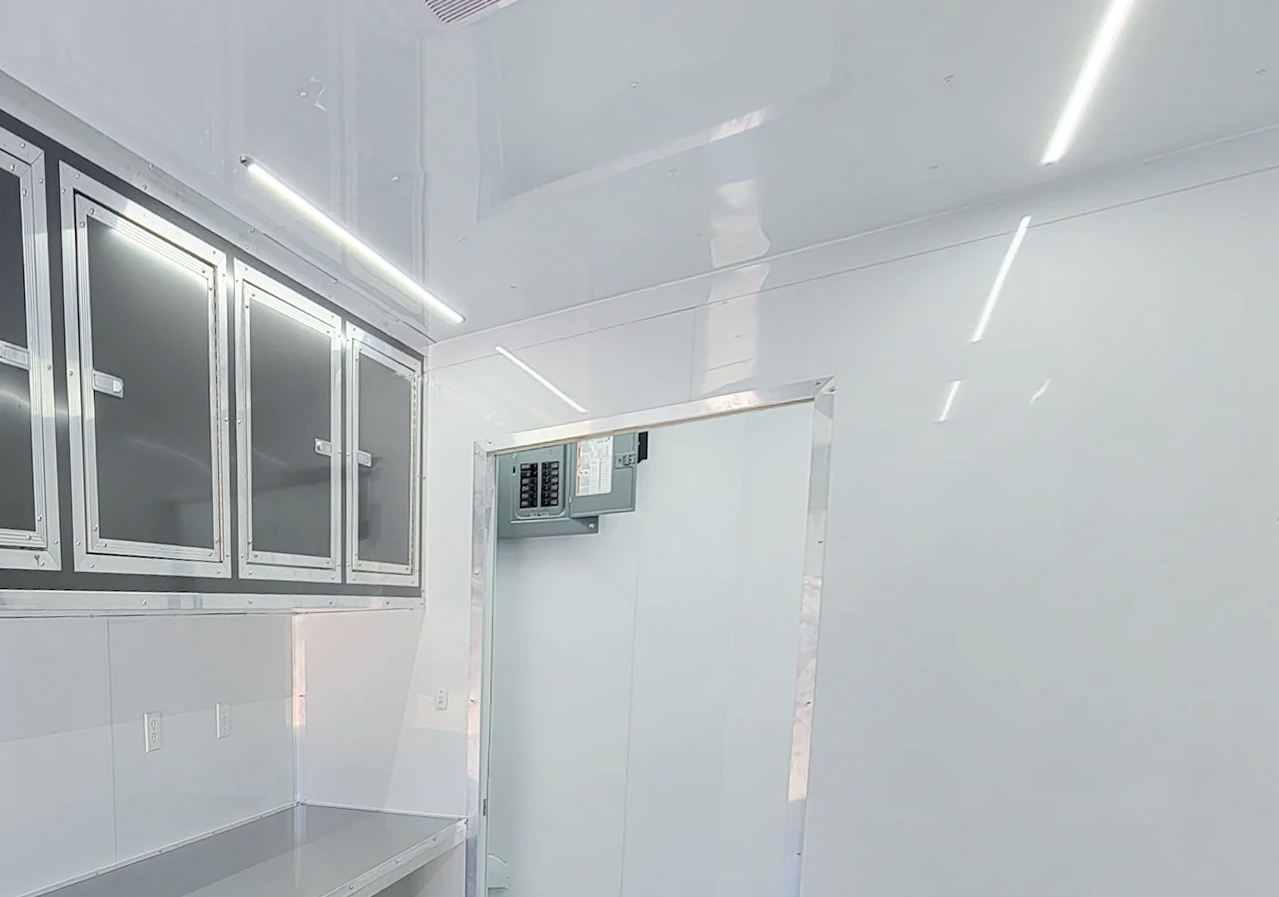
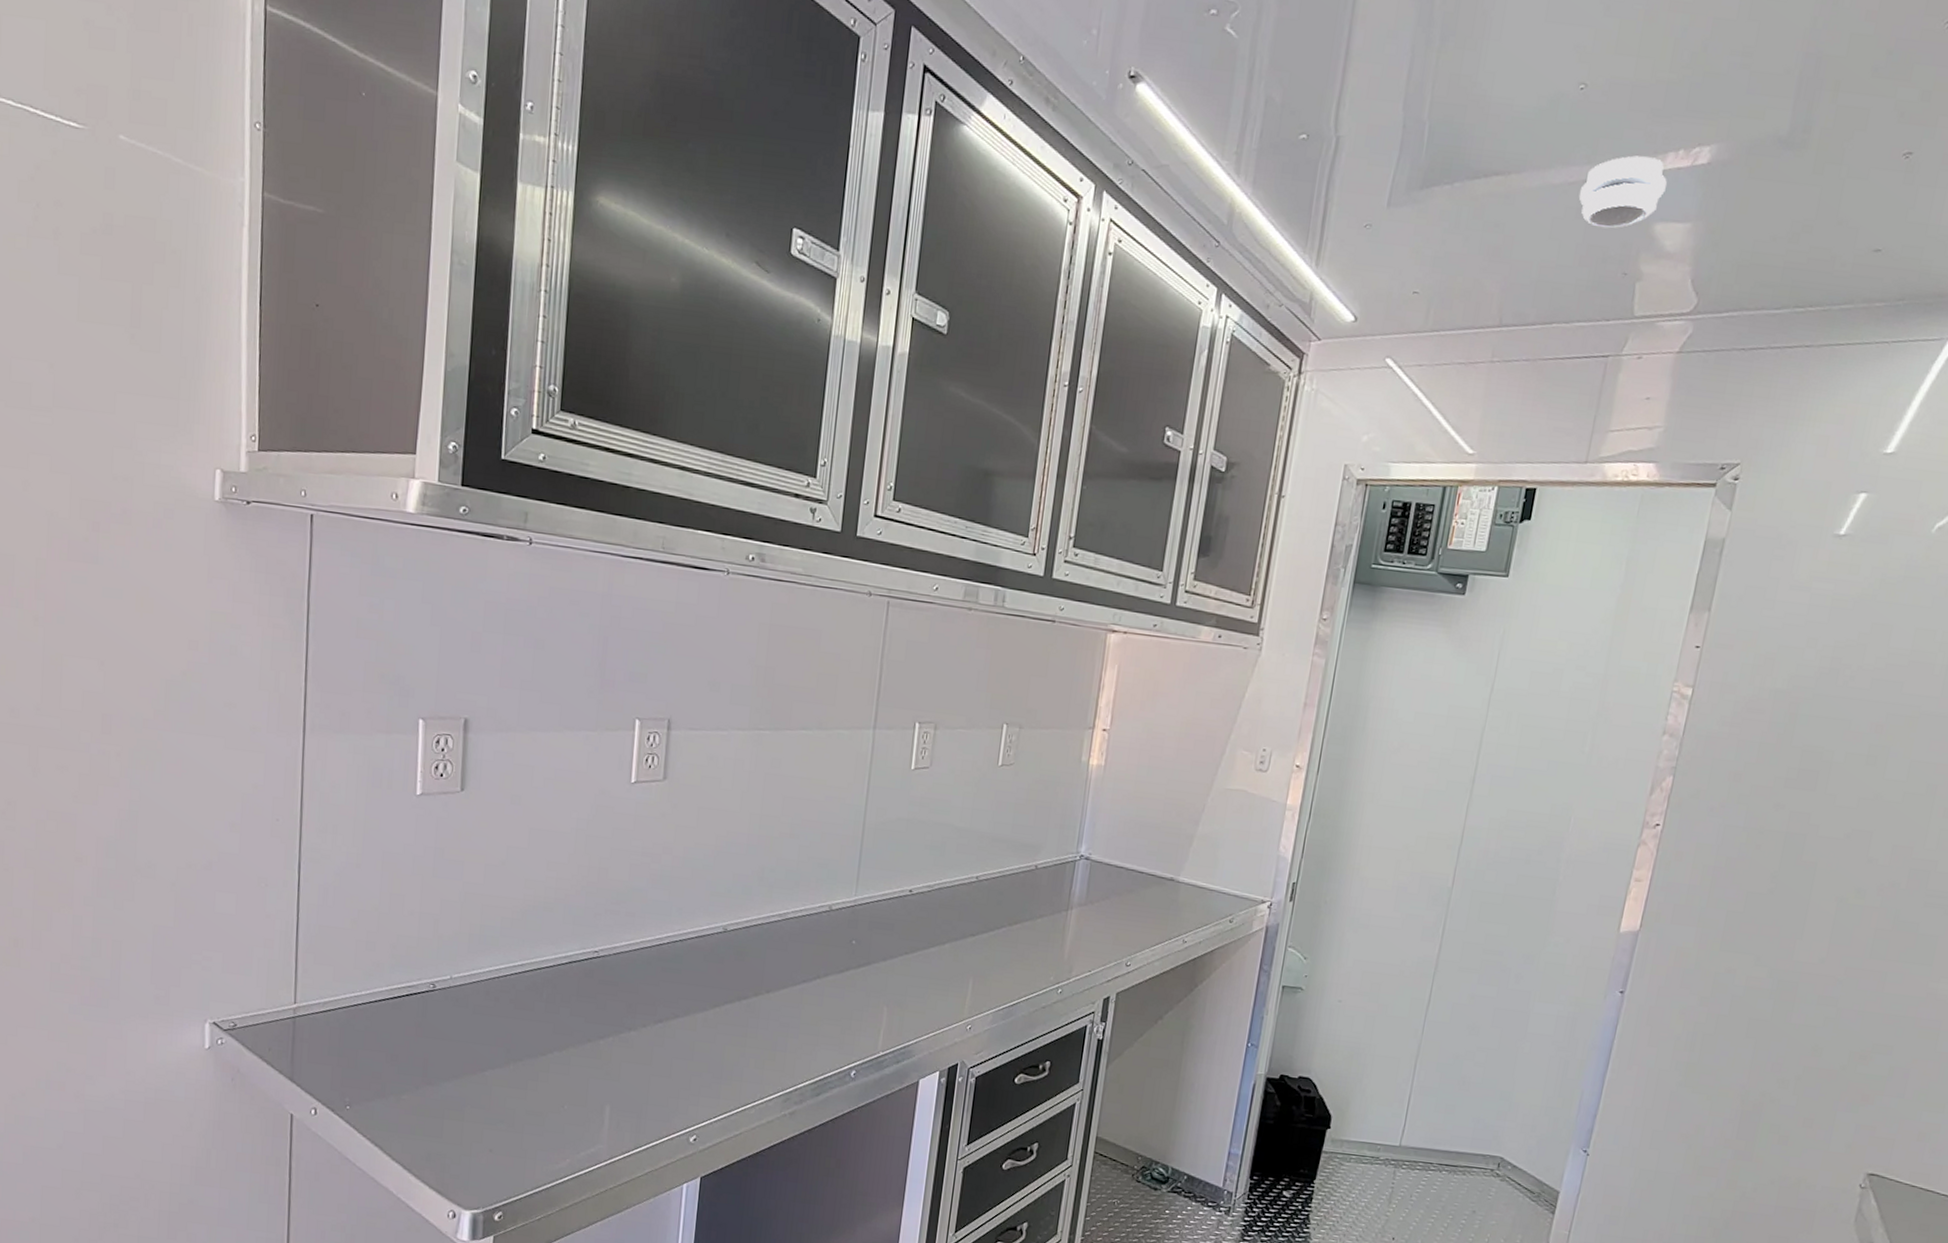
smoke detector: none [646,131,725,200] -> present [1578,155,1667,229]

